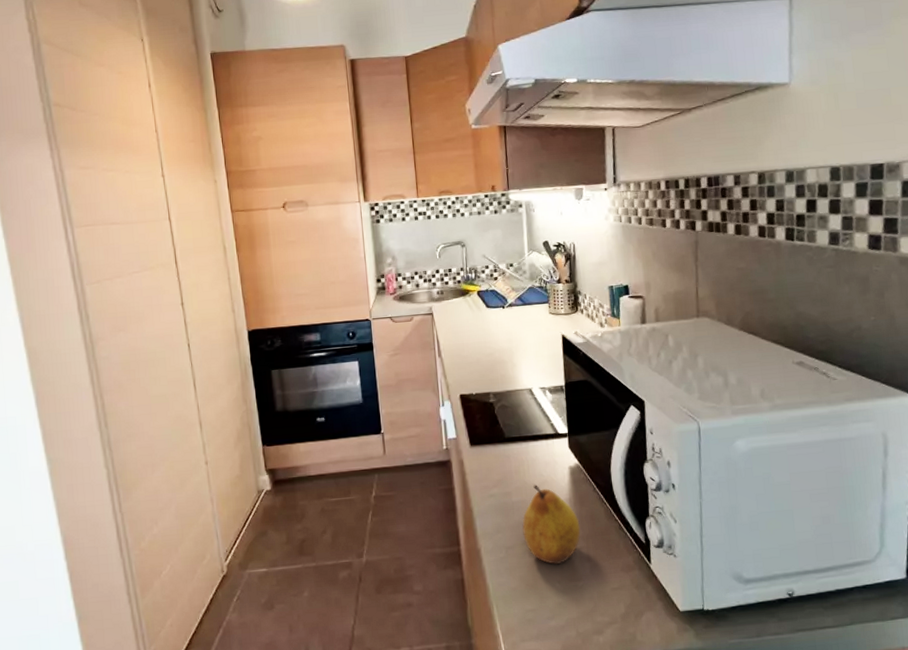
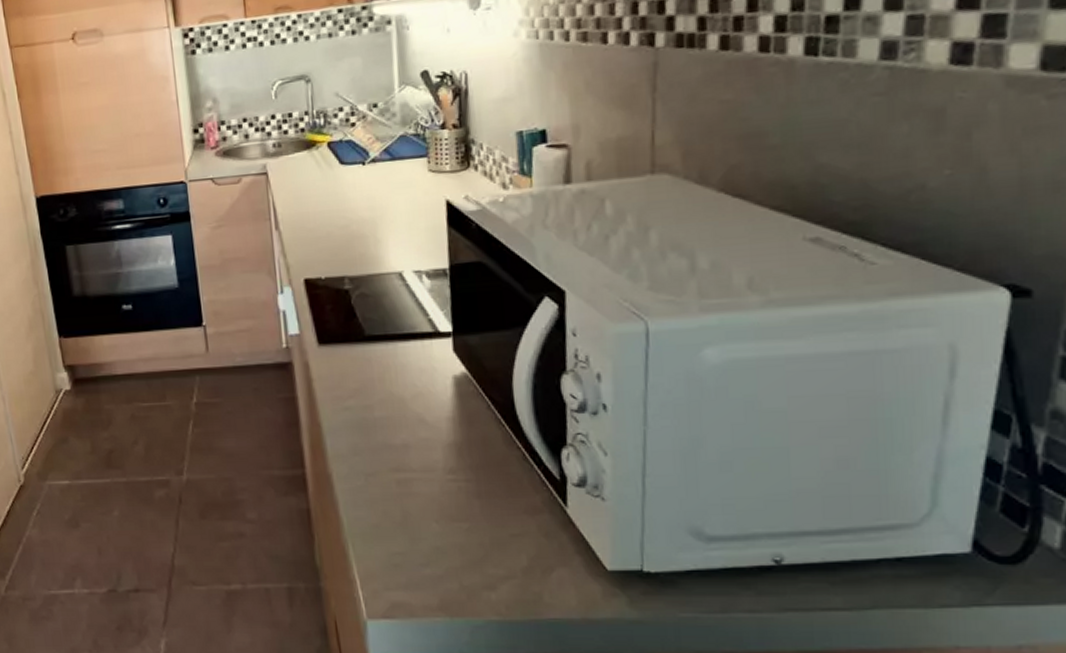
fruit: present [522,485,581,564] -> none [387,397,468,499]

